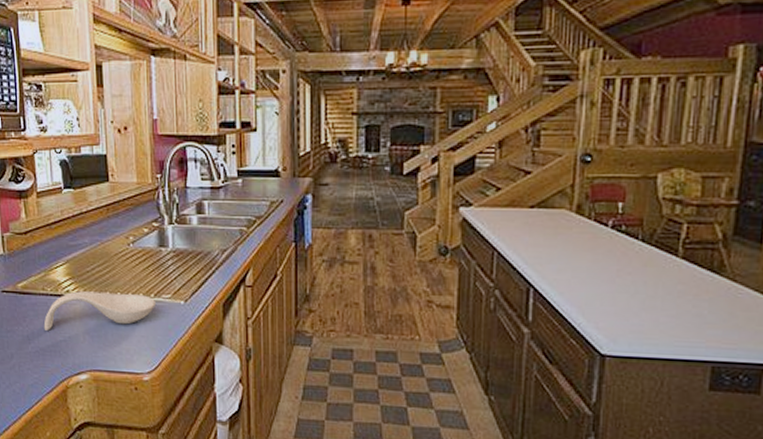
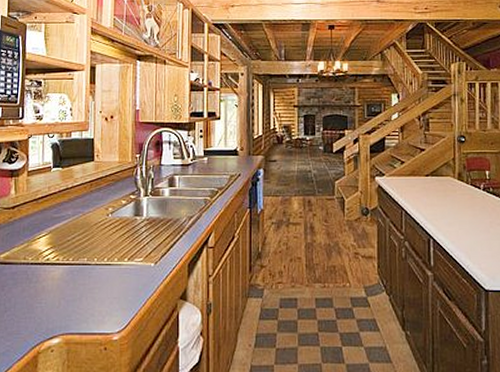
spoon rest: present [43,291,155,331] -> none [21,258,128,298]

